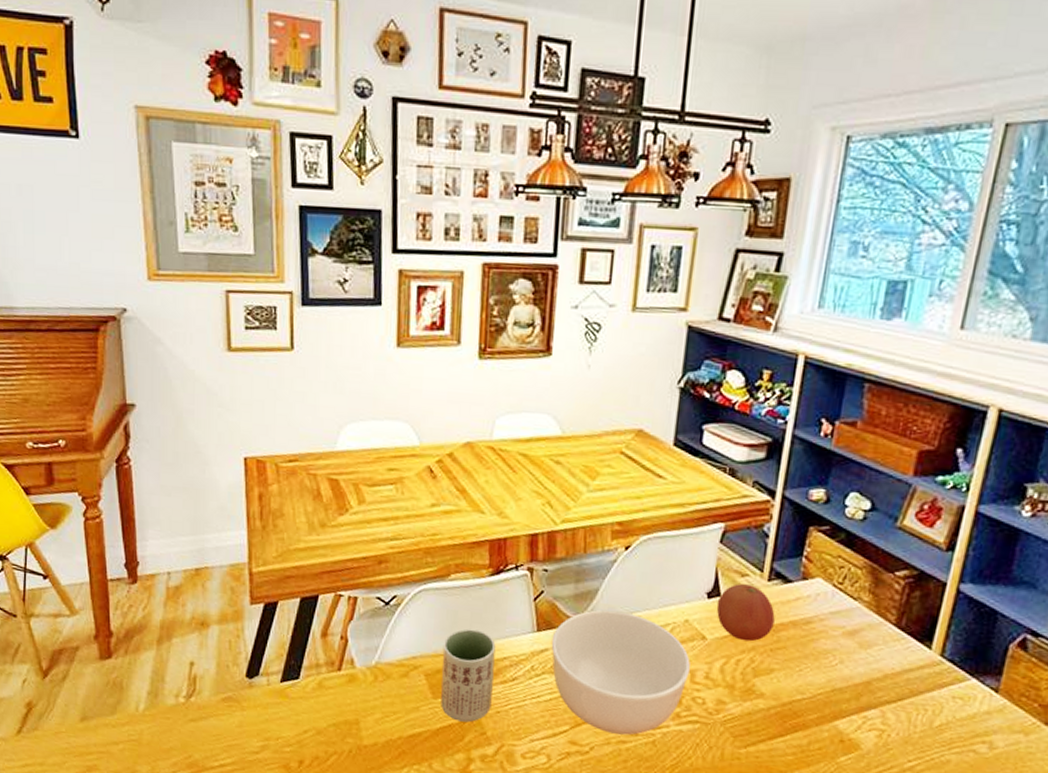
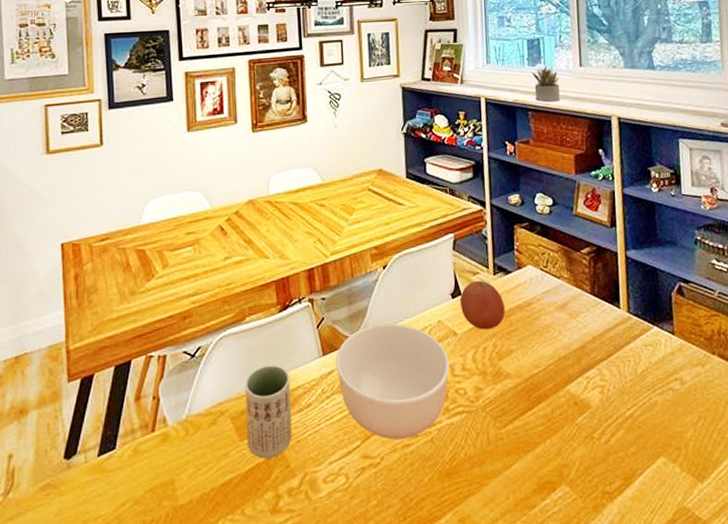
succulent plant: none [879,321,925,376] -> present [532,65,560,103]

